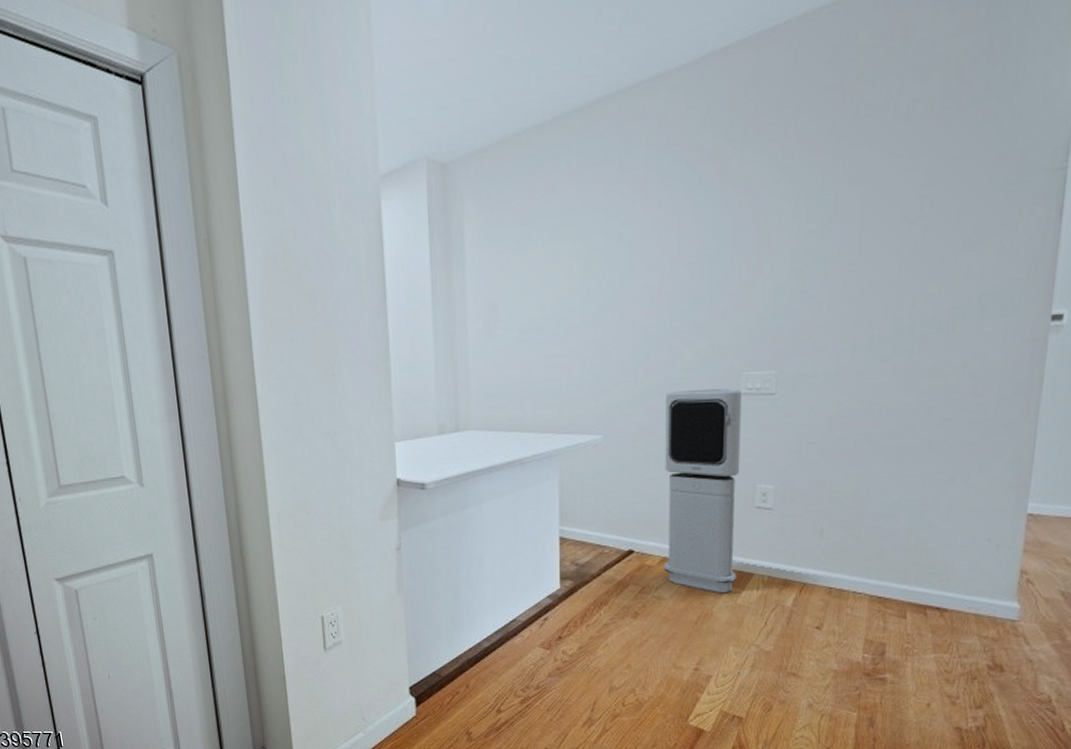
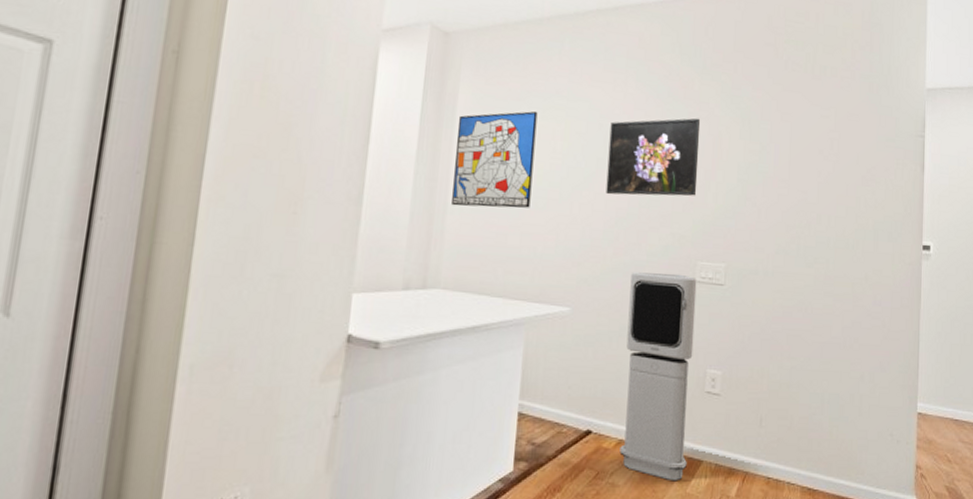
wall art: none [467,233,551,348] -> present [452,111,538,208]
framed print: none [631,204,742,313] -> present [606,118,701,196]

